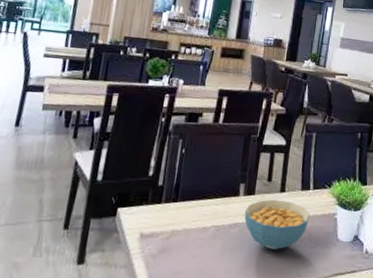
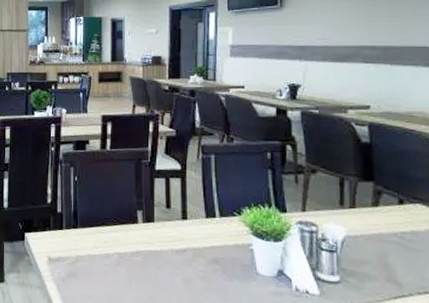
cereal bowl: present [244,199,310,250] -> none [146,227,219,281]

